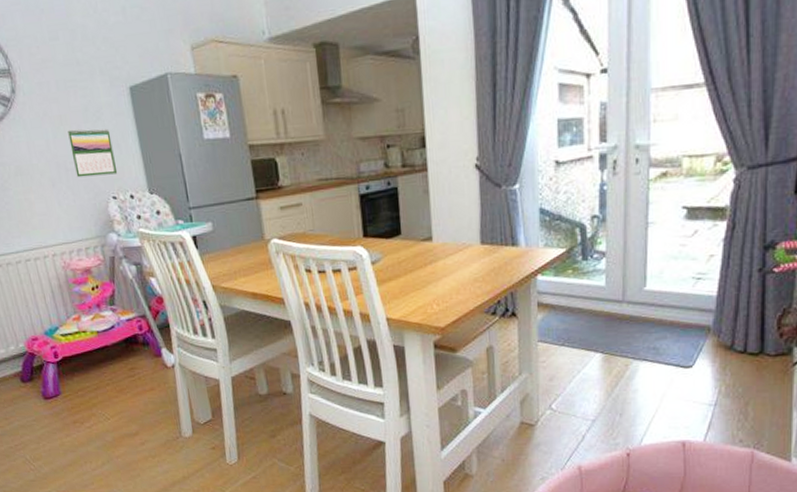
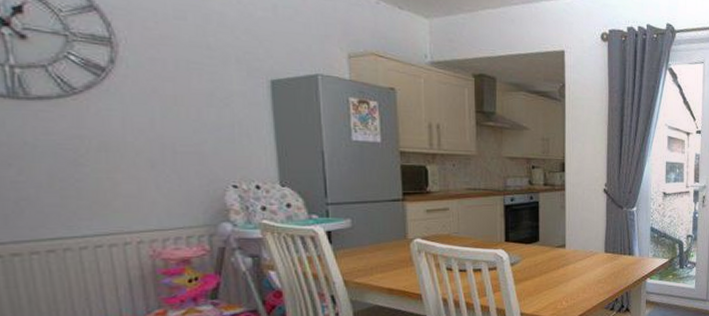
calendar: present [68,128,118,178] -> none [183,111,243,163]

